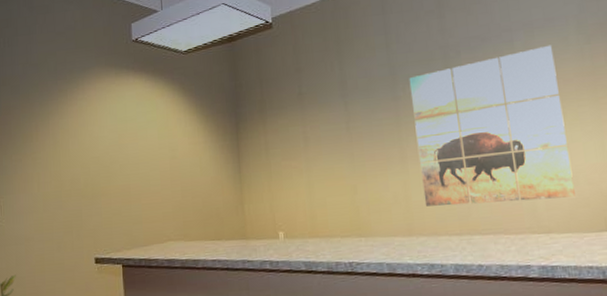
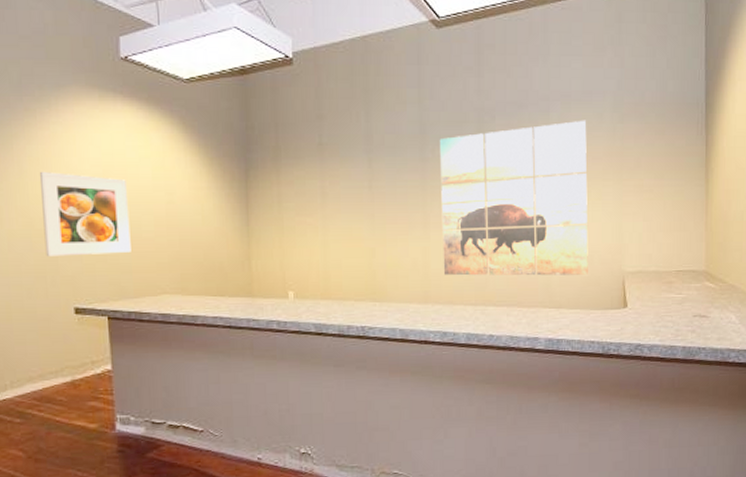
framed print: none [68,140,141,213] -> present [39,171,131,257]

